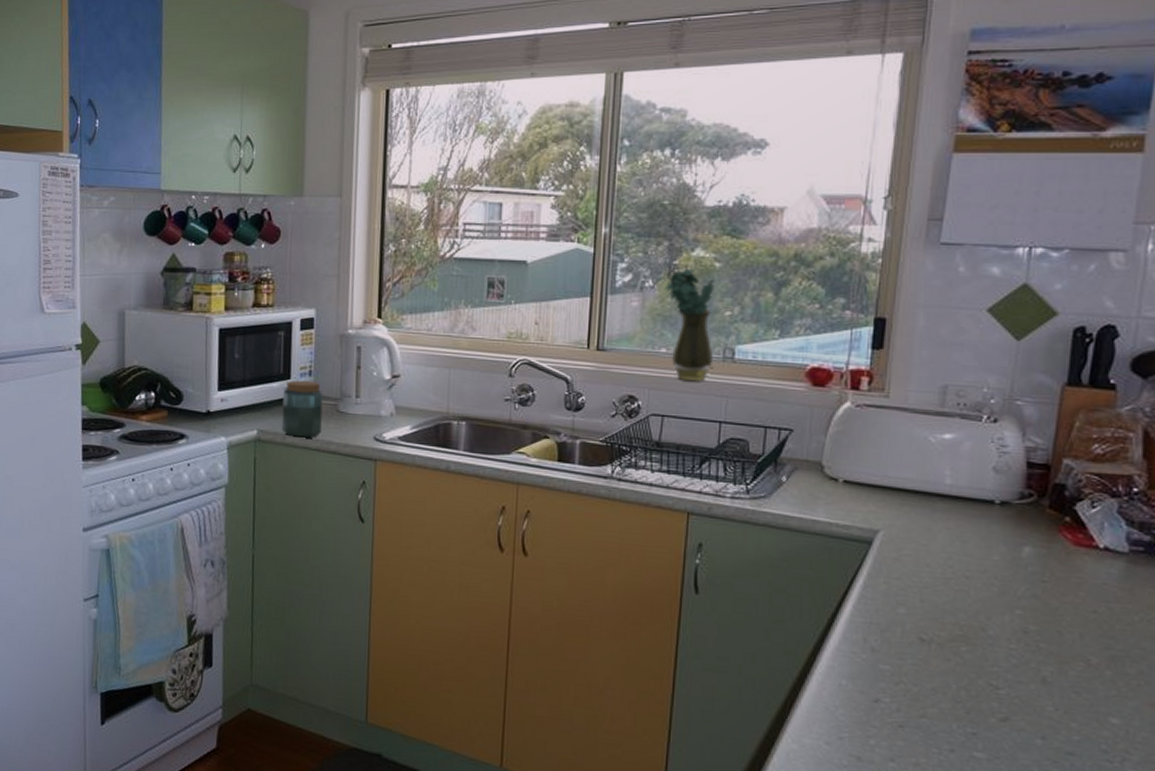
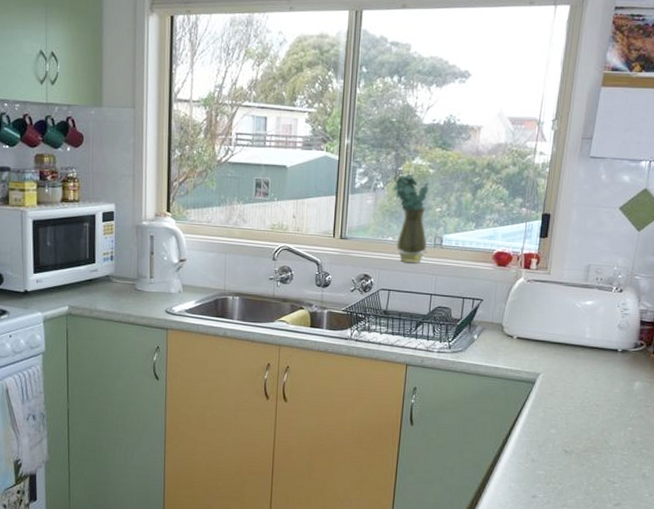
peanut butter: present [281,380,323,439] -> none [89,264,123,313]

